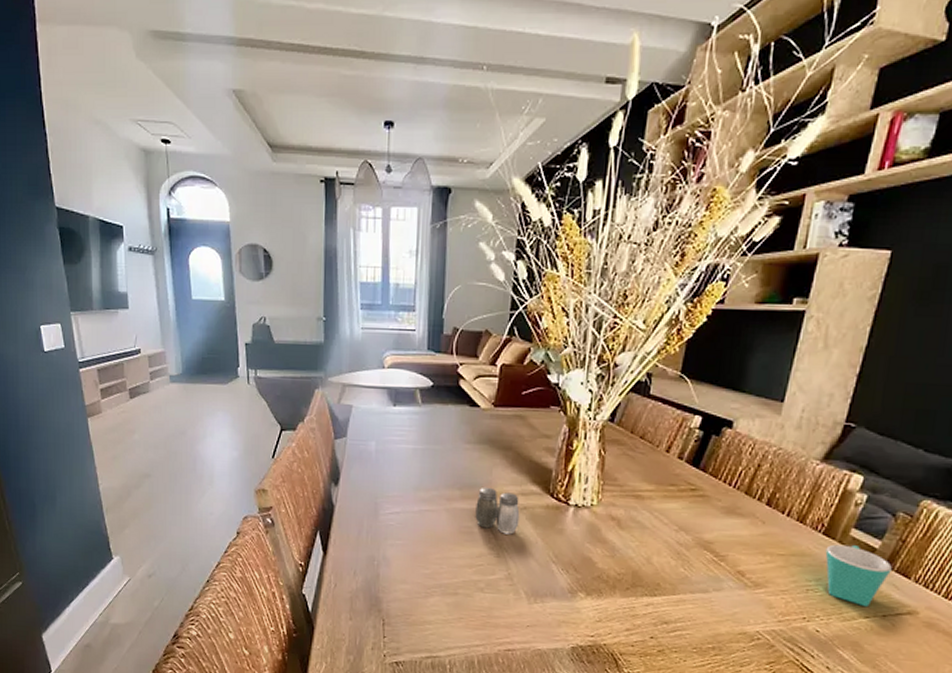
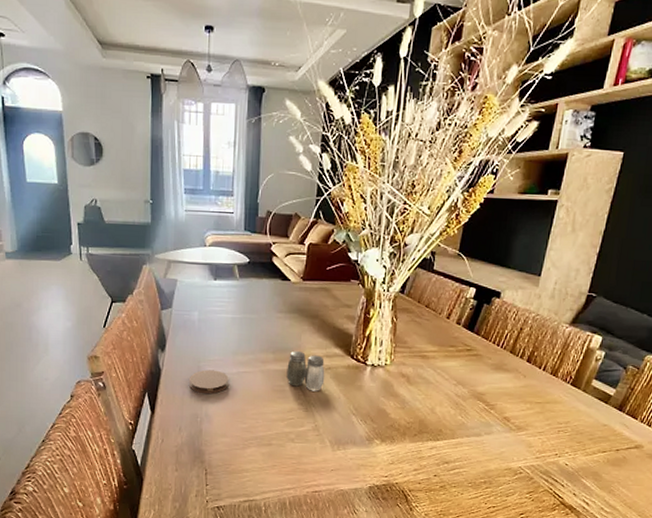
coaster: none [365,506,410,535] -> present [189,369,229,394]
mug: present [825,544,892,606] -> none [572,392,623,443]

